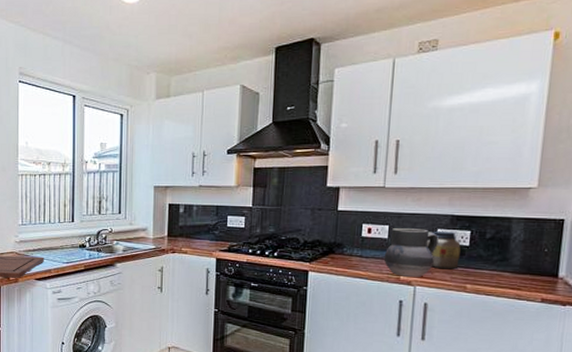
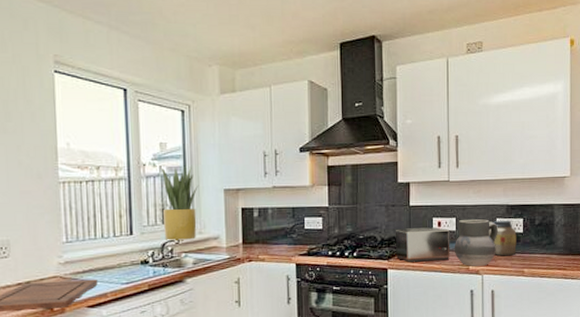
planter: none [100,162,132,229] -> present [160,164,199,241]
toaster: none [318,232,381,268] -> present [395,227,450,264]

